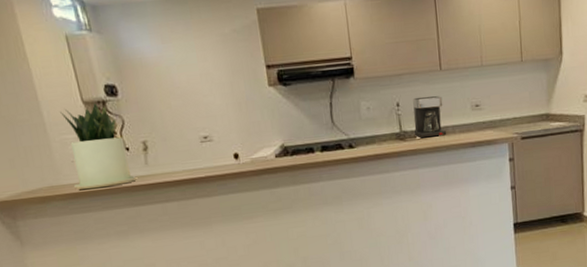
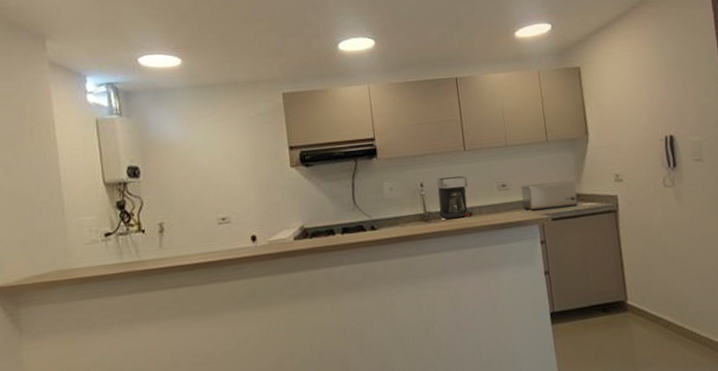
planter: present [60,103,137,191] -> none [80,185,150,275]
toaster: none [493,101,547,130] -> present [521,181,578,211]

